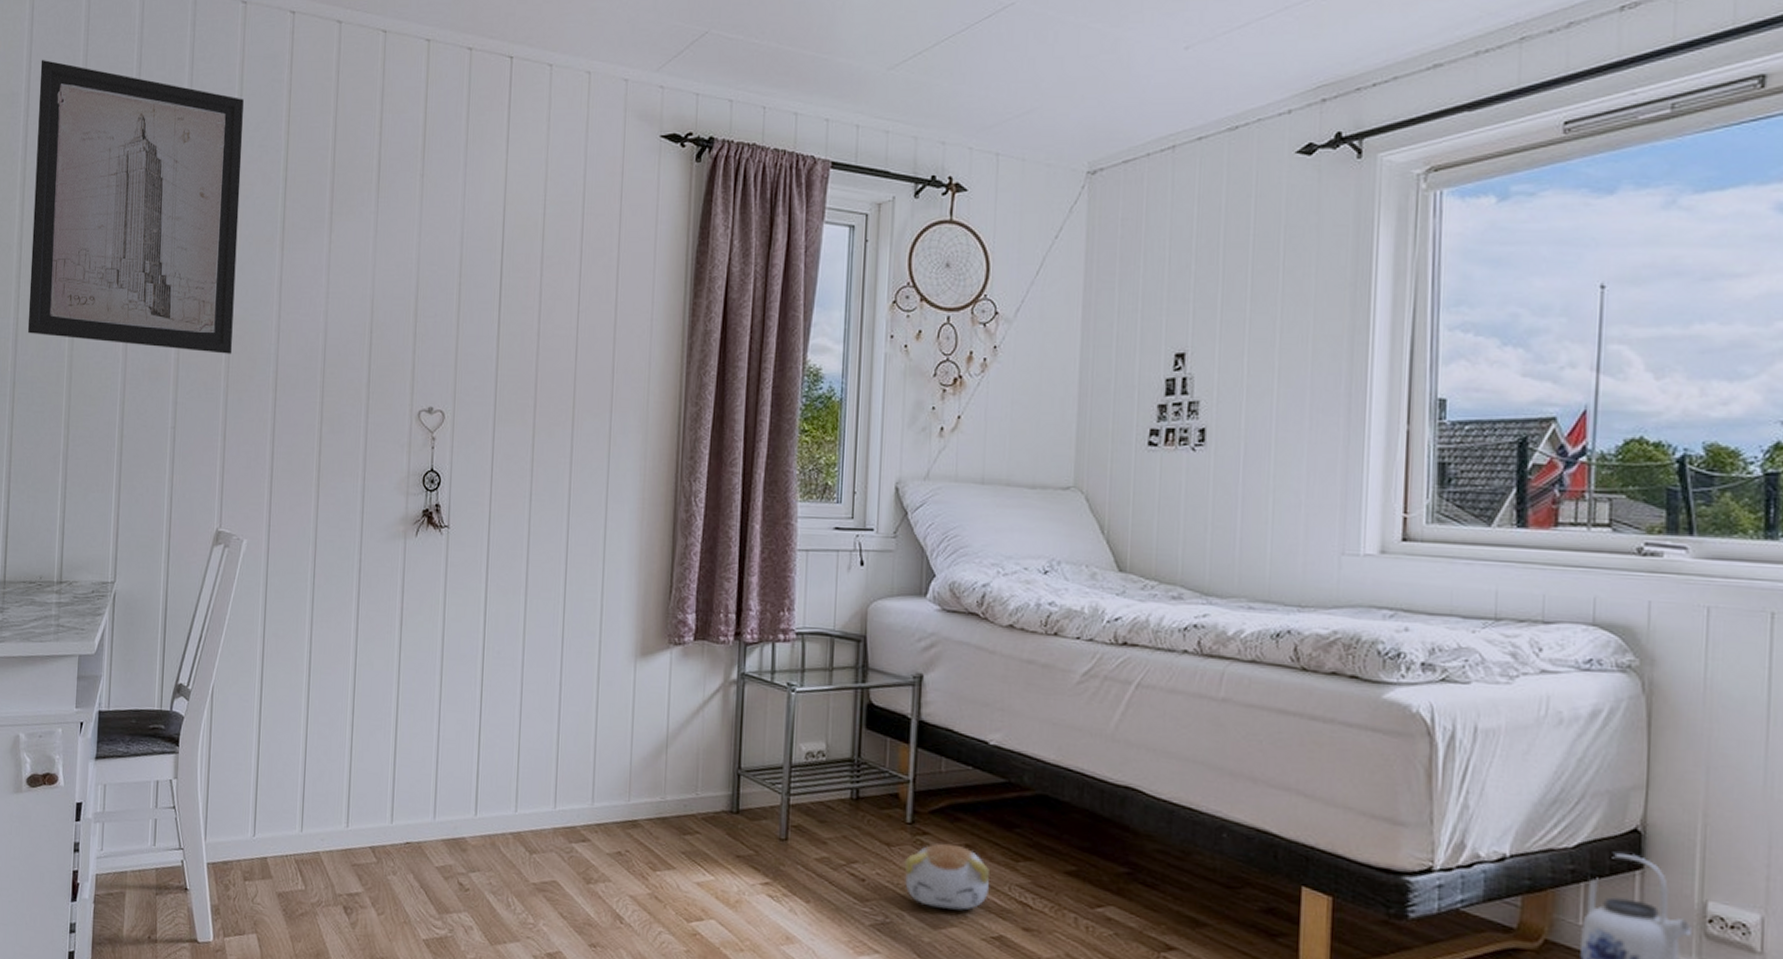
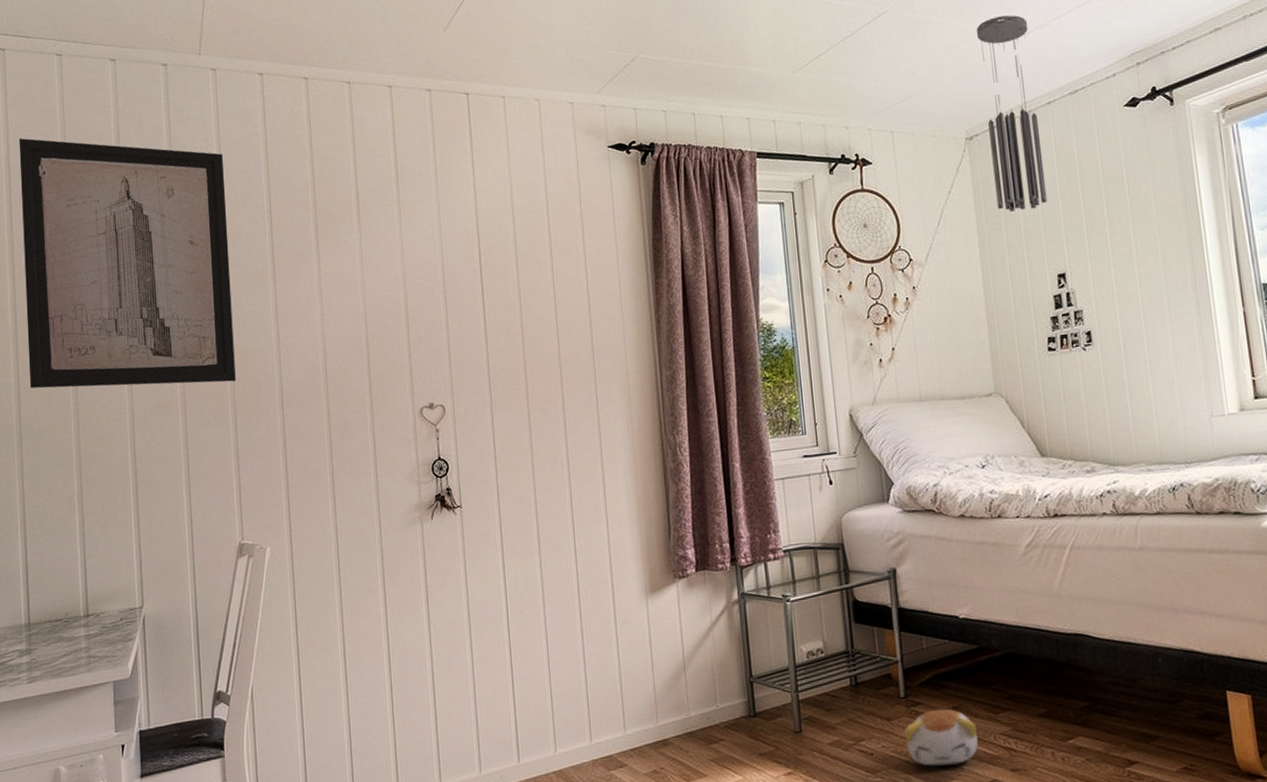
wind chime: none [1113,22,1189,269] -> present [976,15,1048,212]

